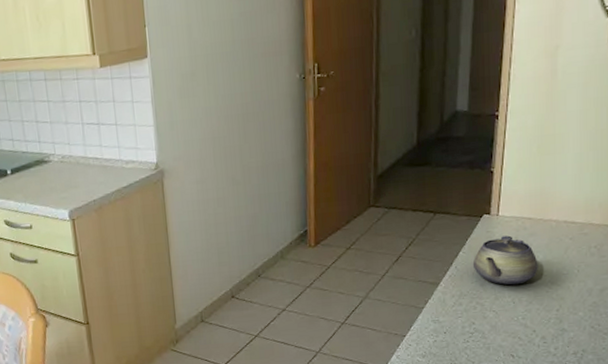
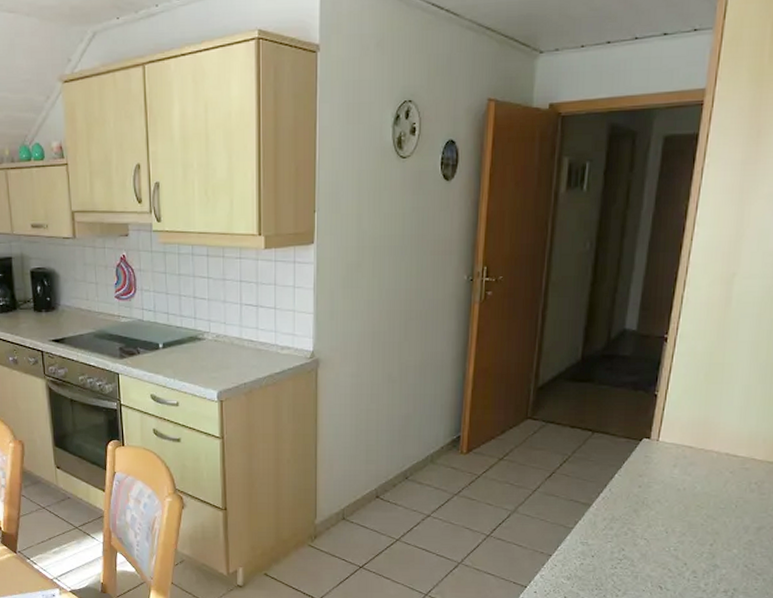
teapot: present [472,235,538,285] -> none [627,462,696,514]

